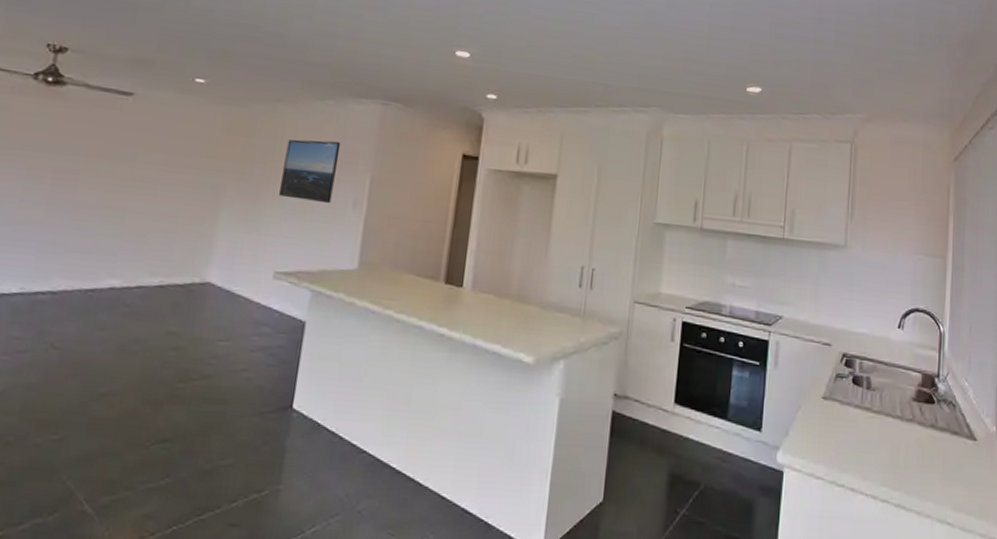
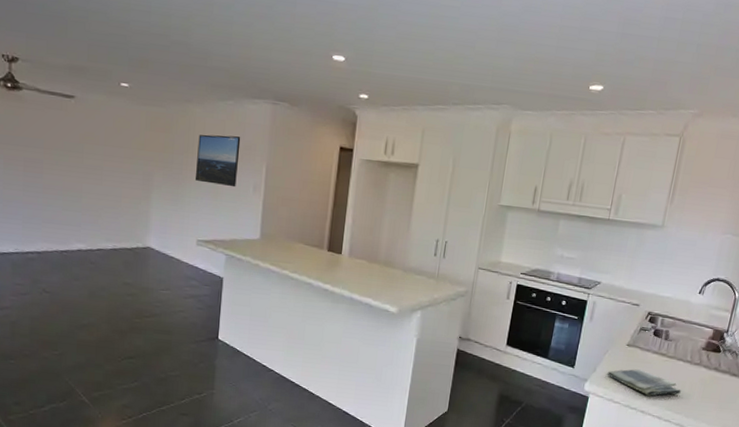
dish towel: none [803,430,896,467] -> present [607,369,681,396]

